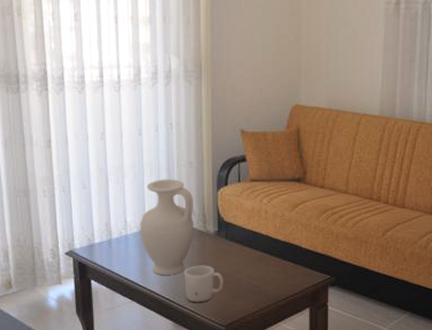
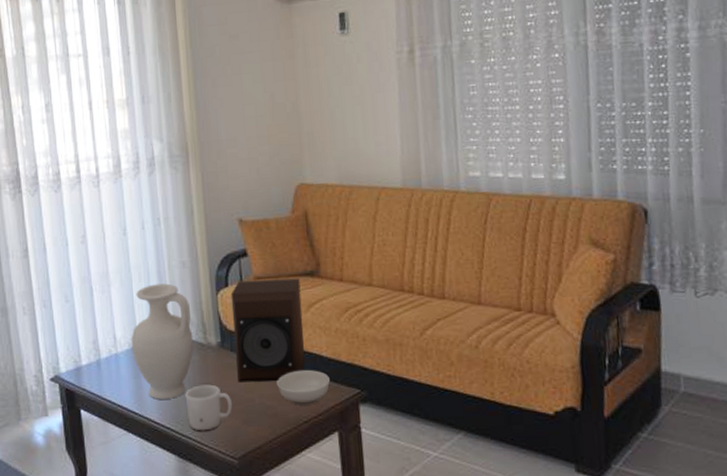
speaker: none [229,181,289,265] -> present [230,278,305,383]
bowl: none [262,257,307,286] -> present [277,369,331,406]

